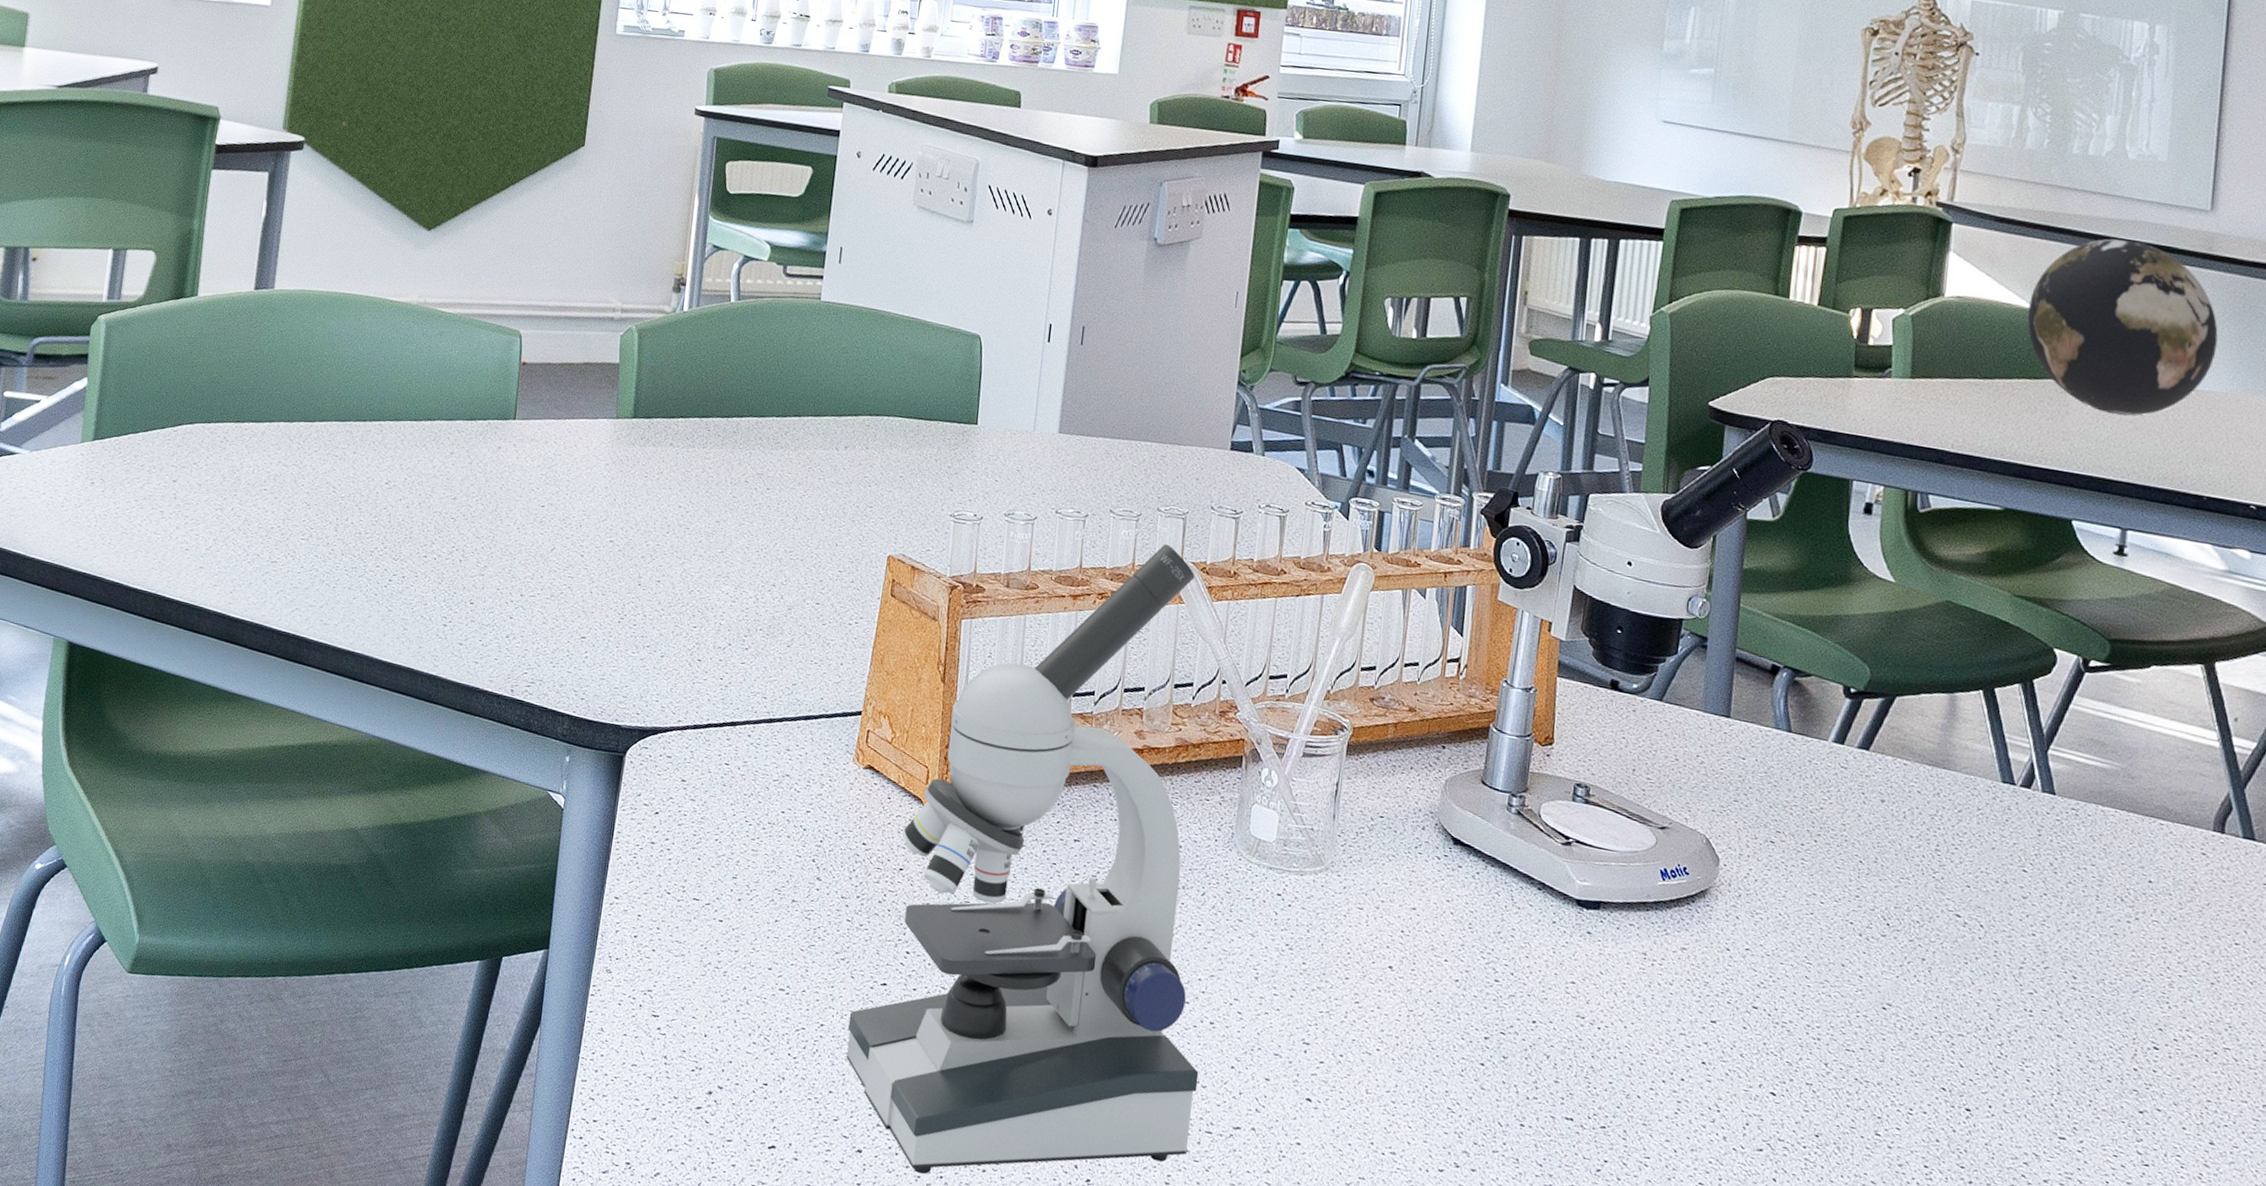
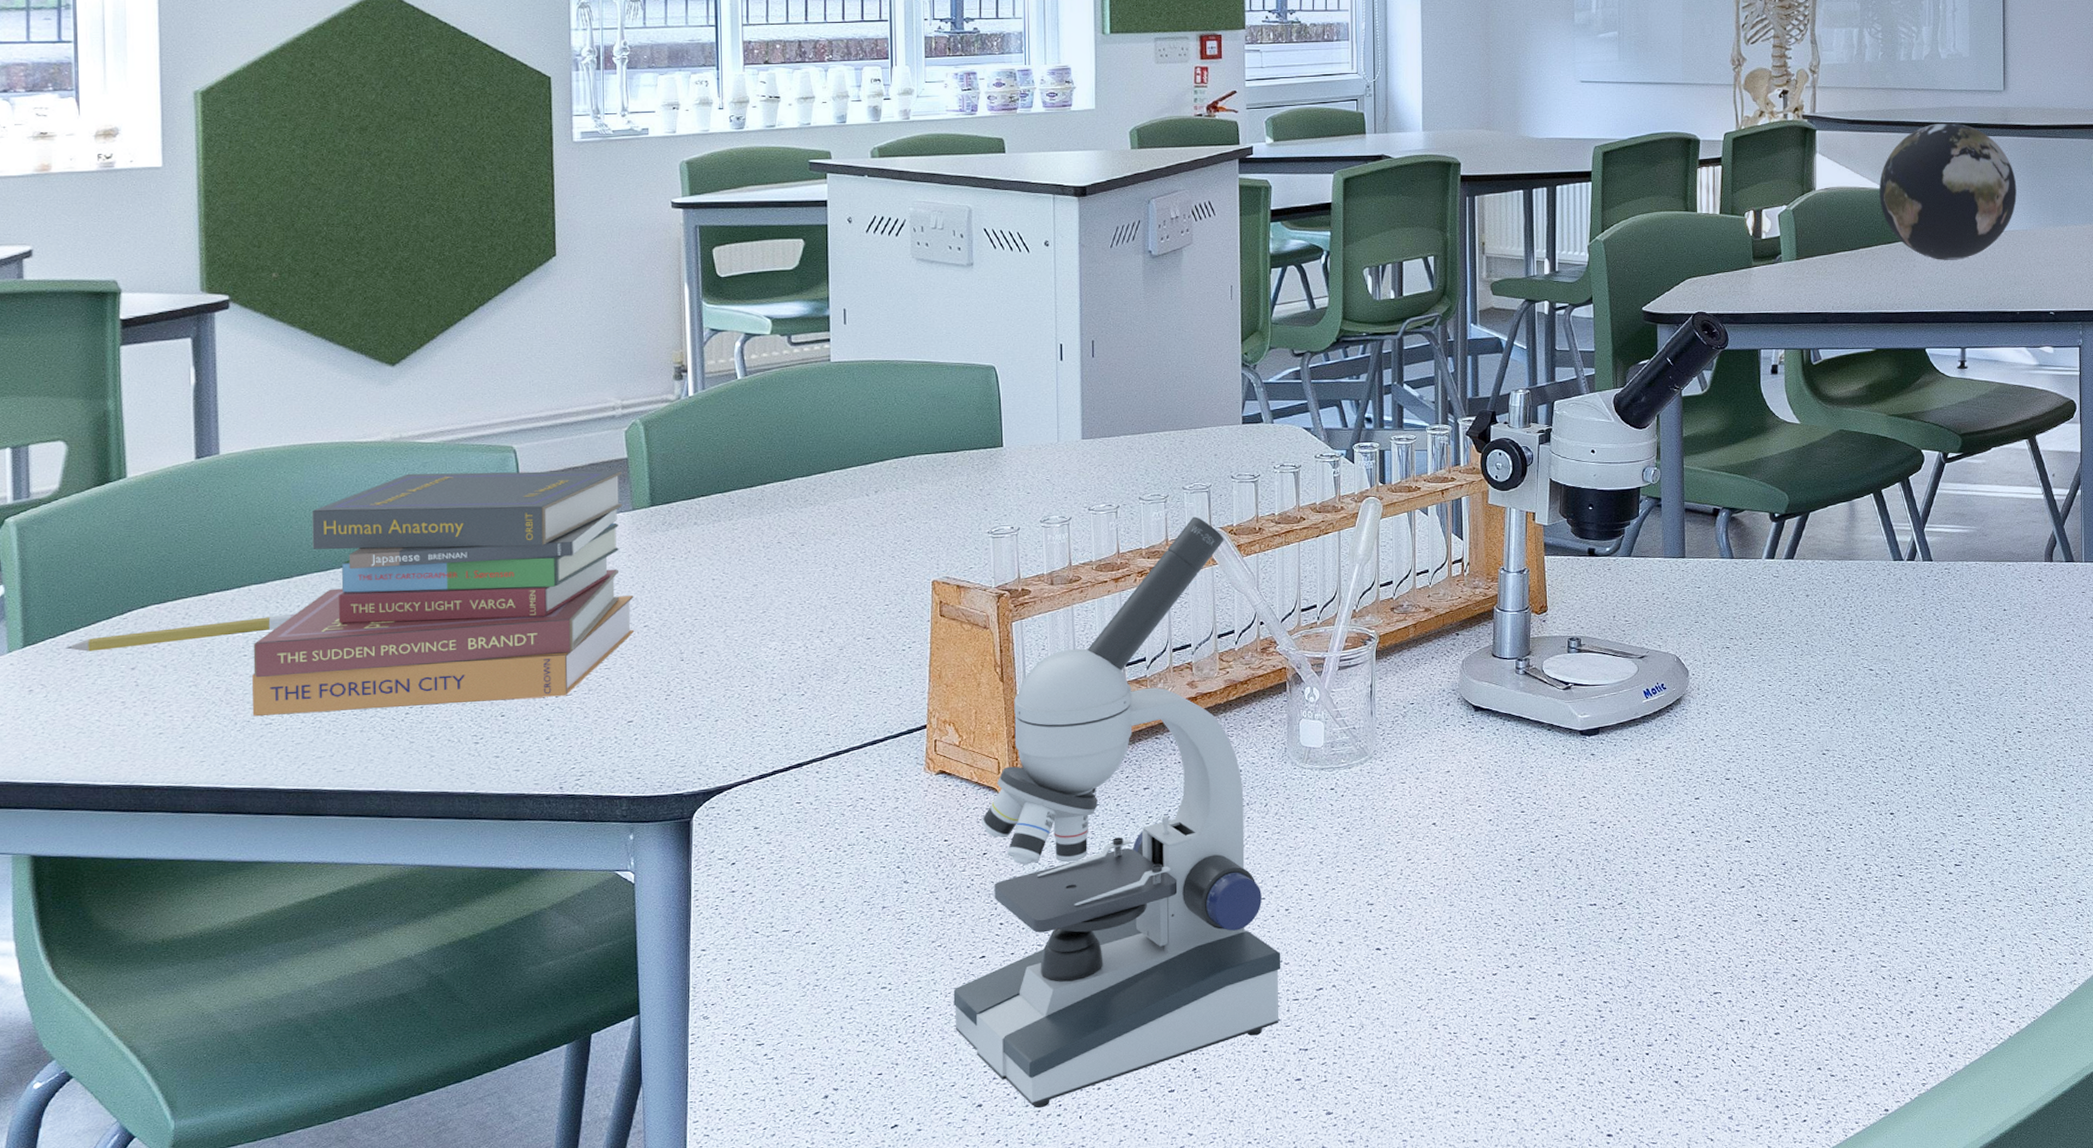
pencil: none [125,443,313,470] -> present [65,613,296,652]
books: none [262,339,613,597] -> present [251,470,635,716]

